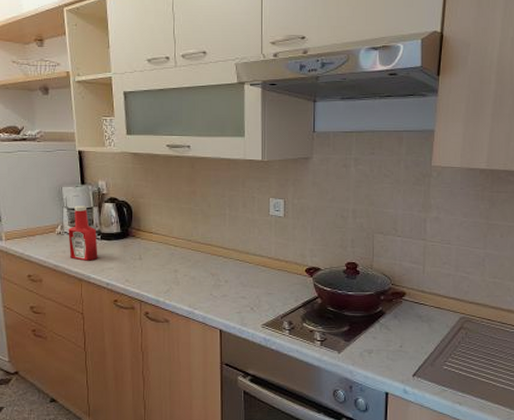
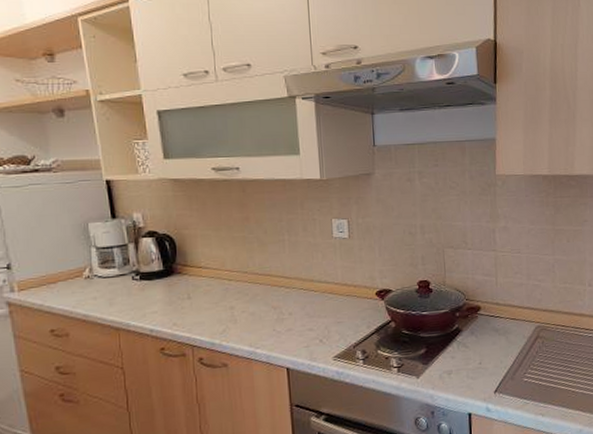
ketchup bottle: present [68,205,98,261] -> none [98,242,138,307]

